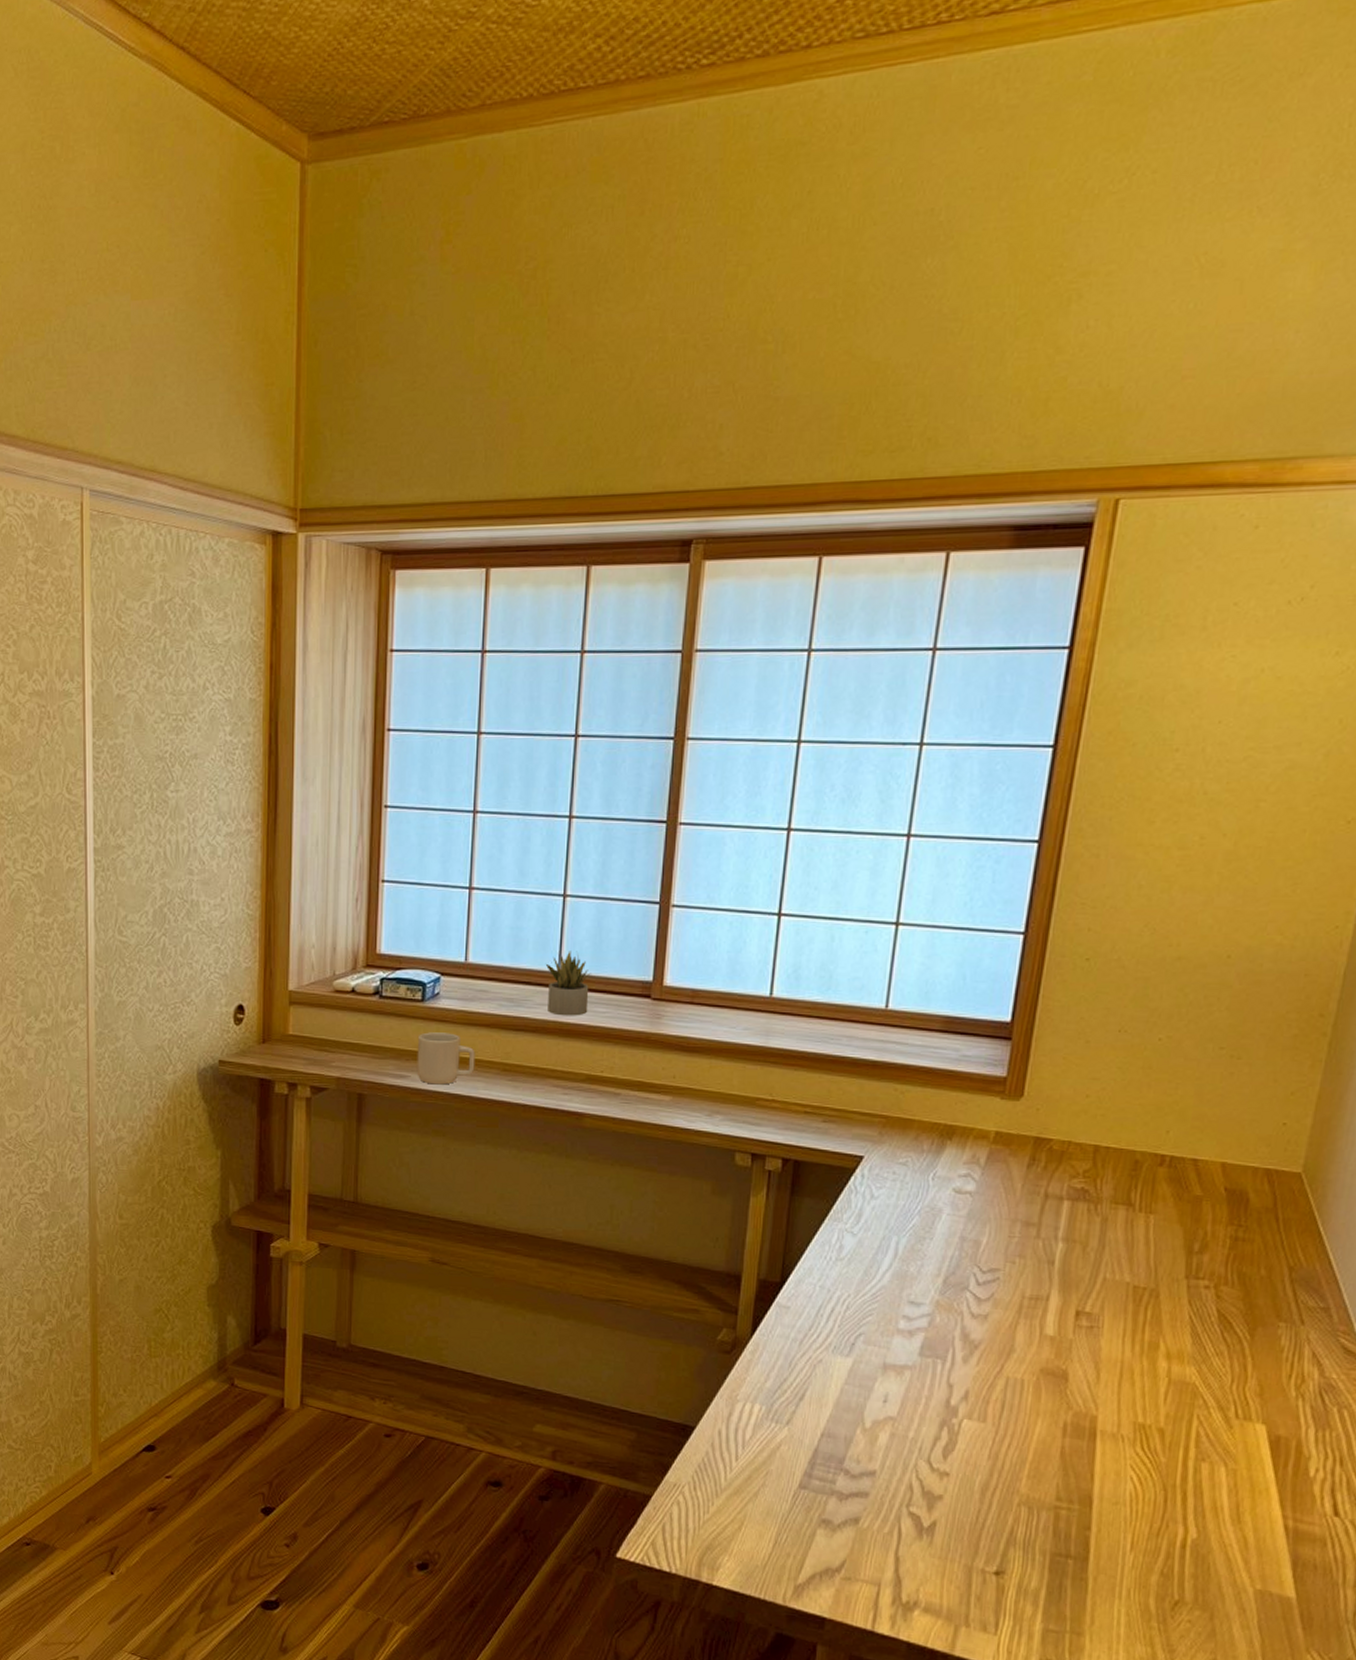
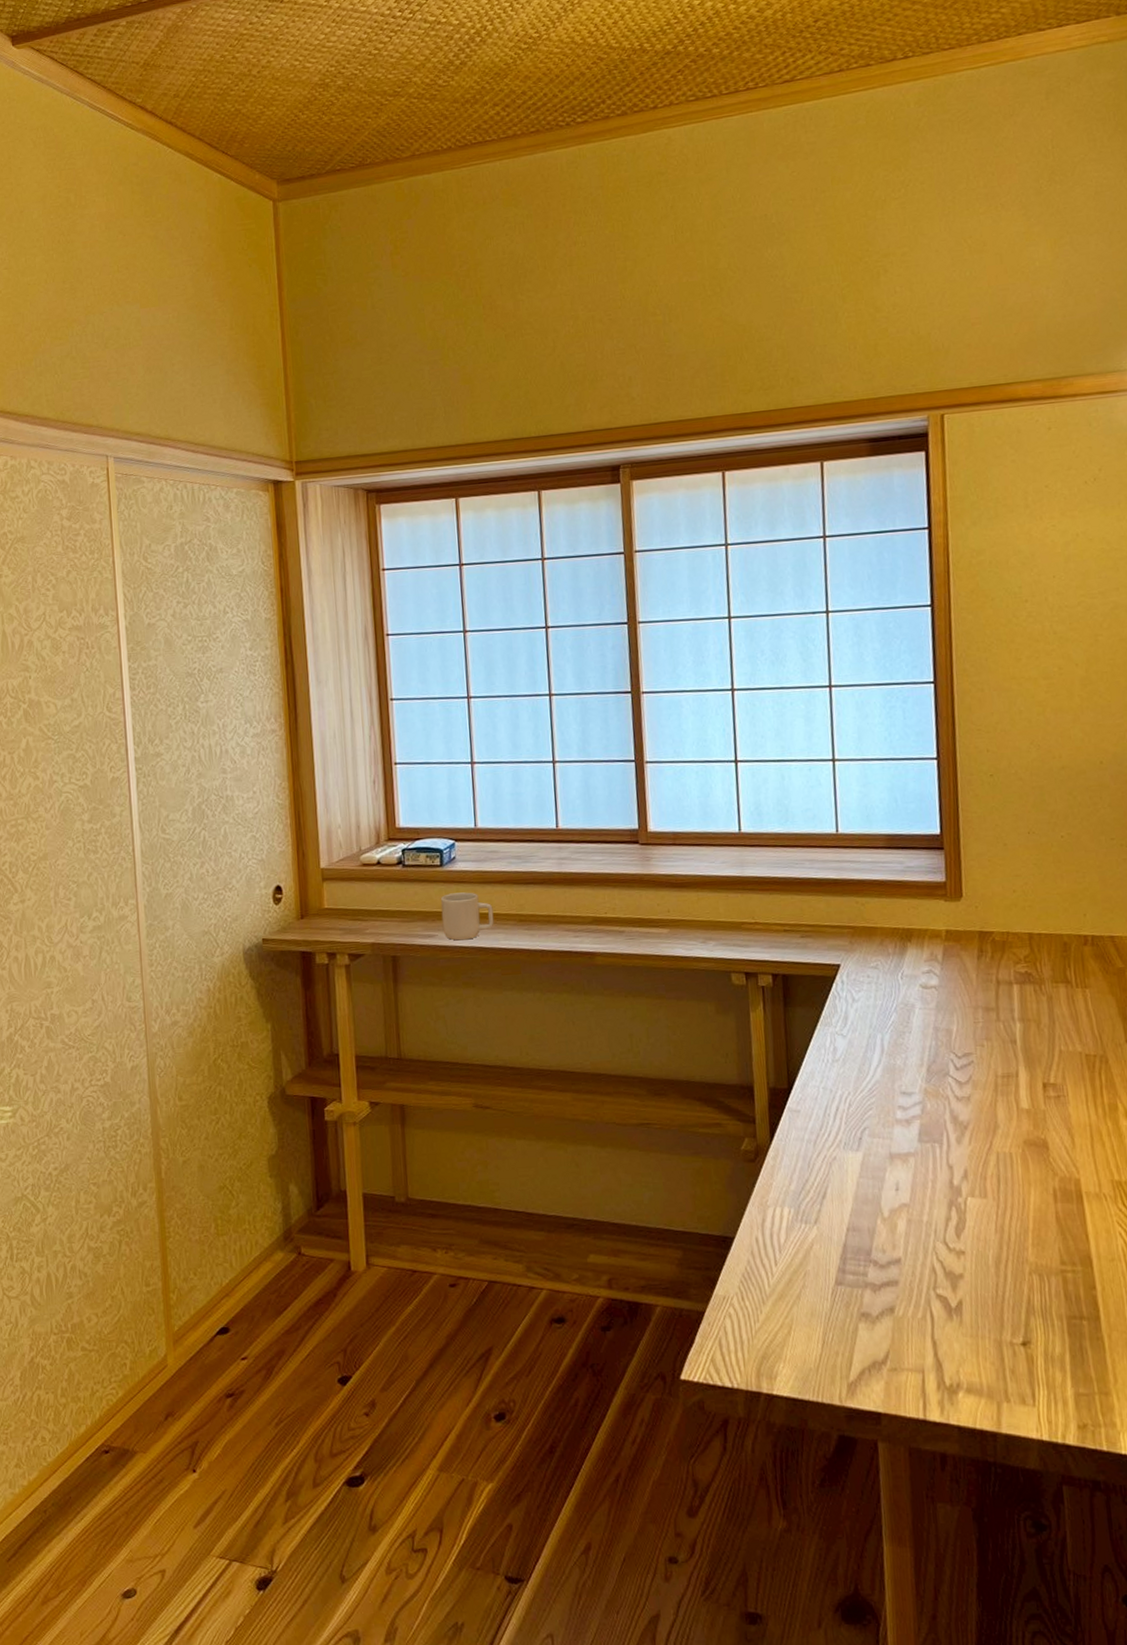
succulent plant: present [546,951,591,1016] -> none [546,808,586,867]

